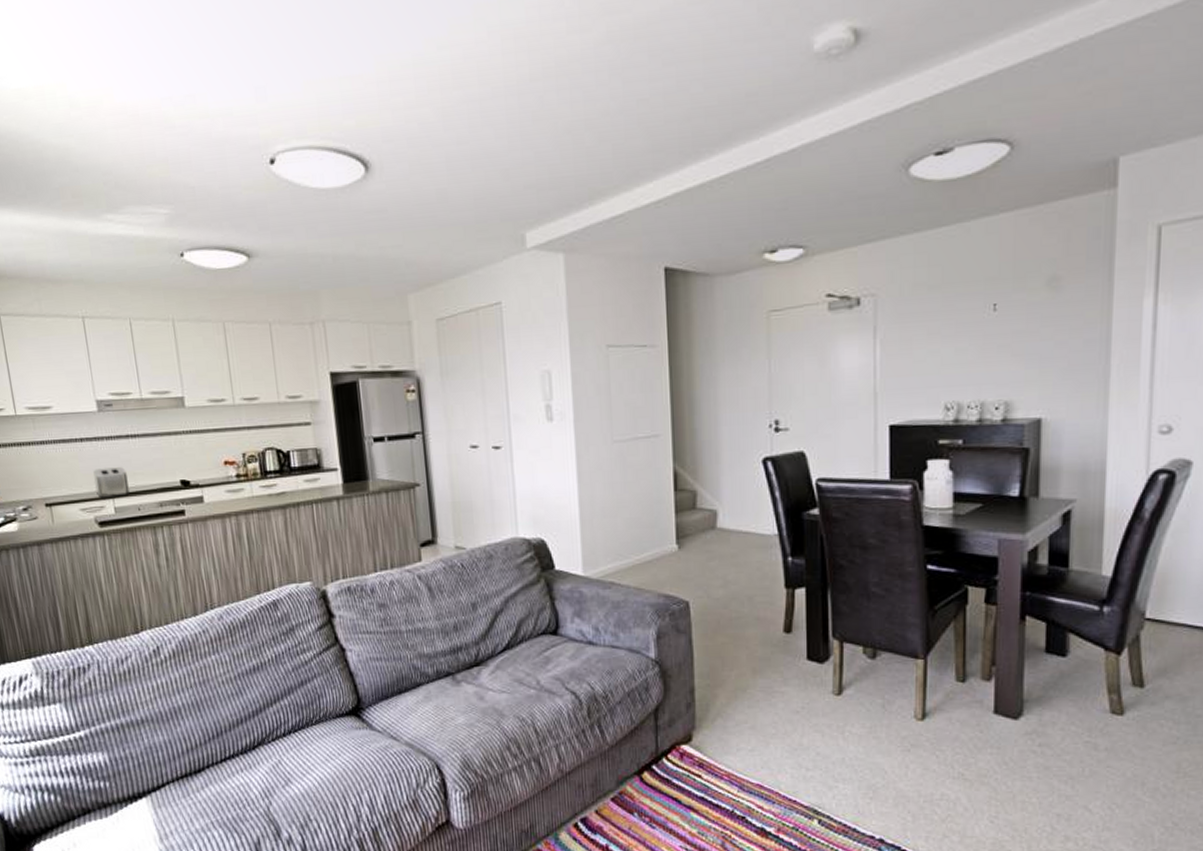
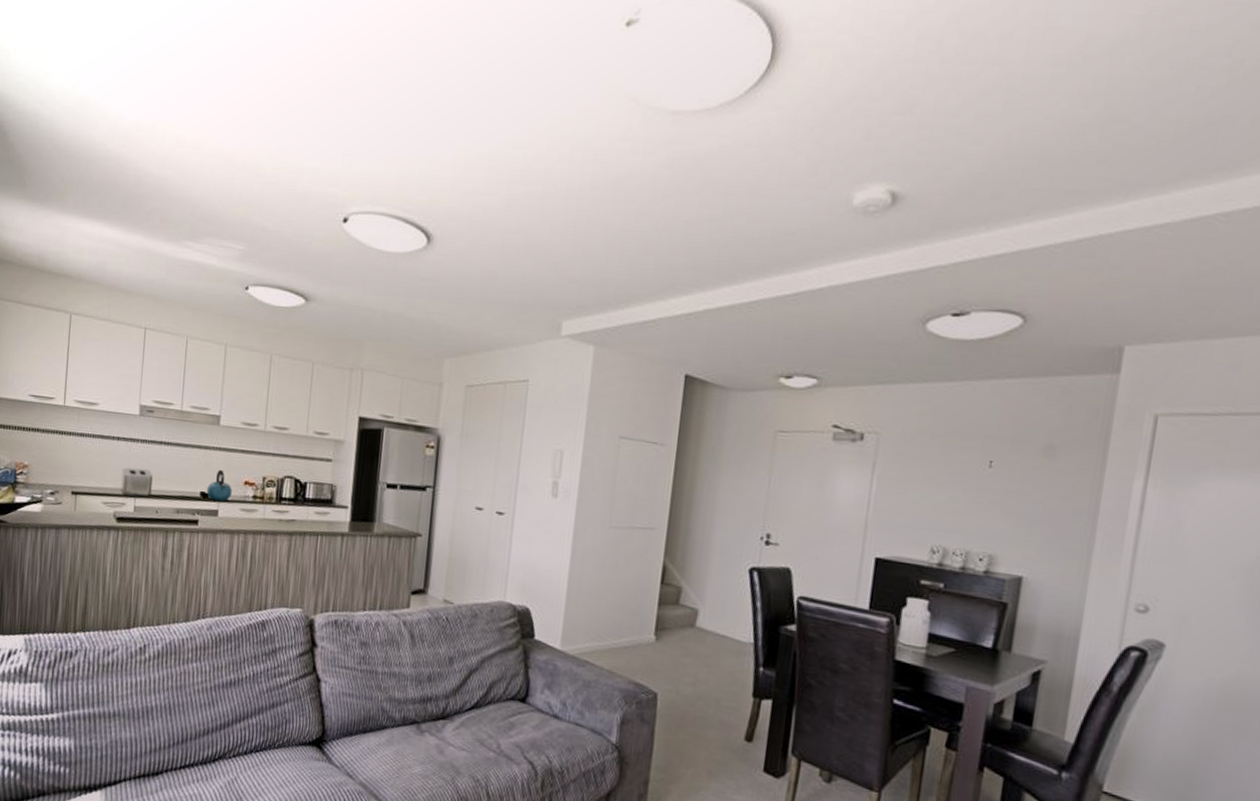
kettle: none [186,453,214,486] -> present [206,469,232,501]

